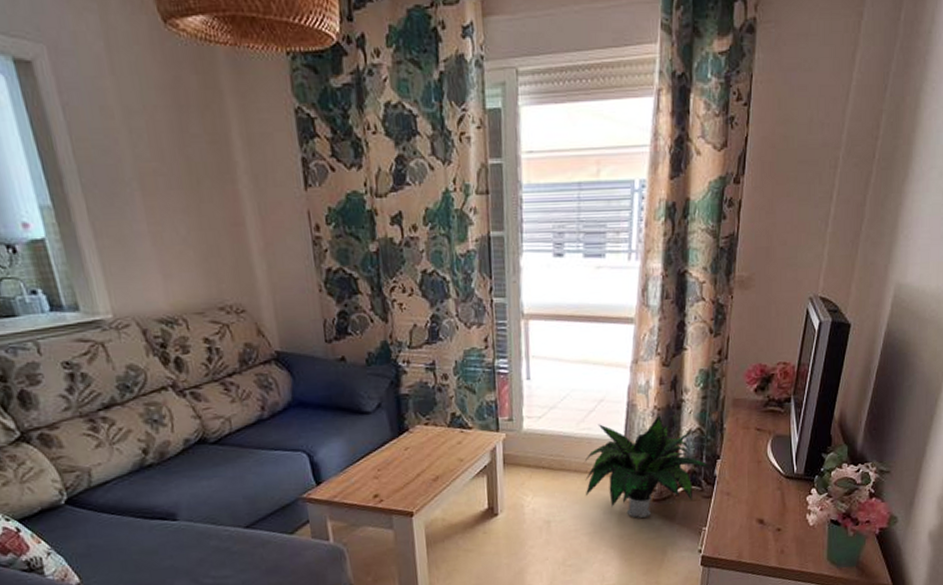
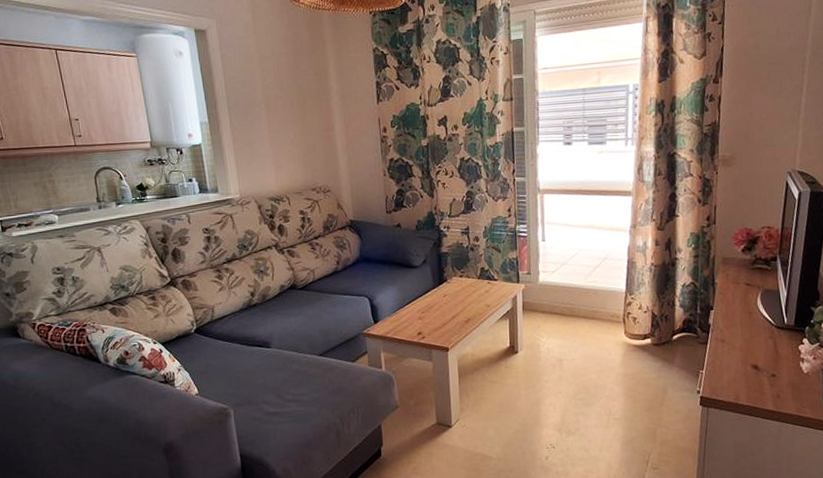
potted plant: present [584,415,714,518] -> none [591,271,708,360]

